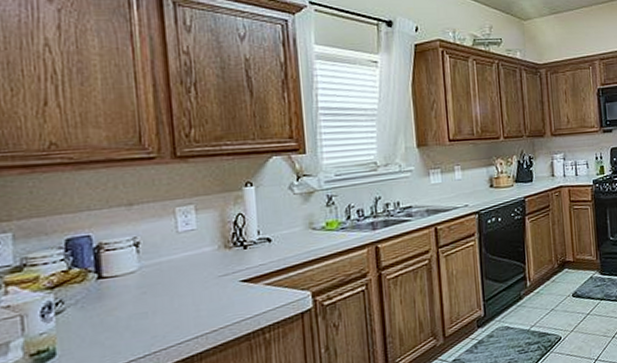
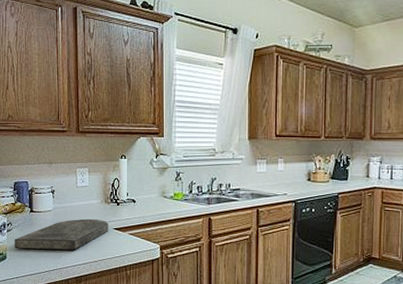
cutting board: none [70,272,233,338] -> present [14,218,109,250]

